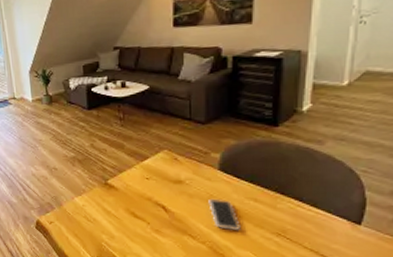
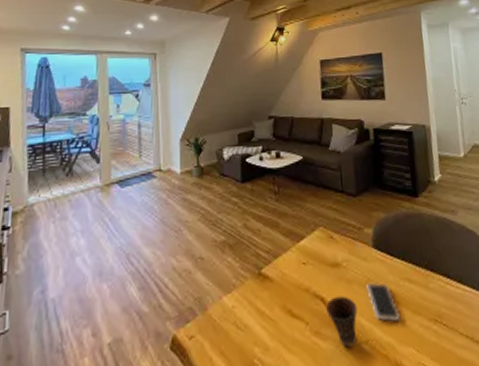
cup: none [167,206,198,245] -> present [326,295,358,348]

